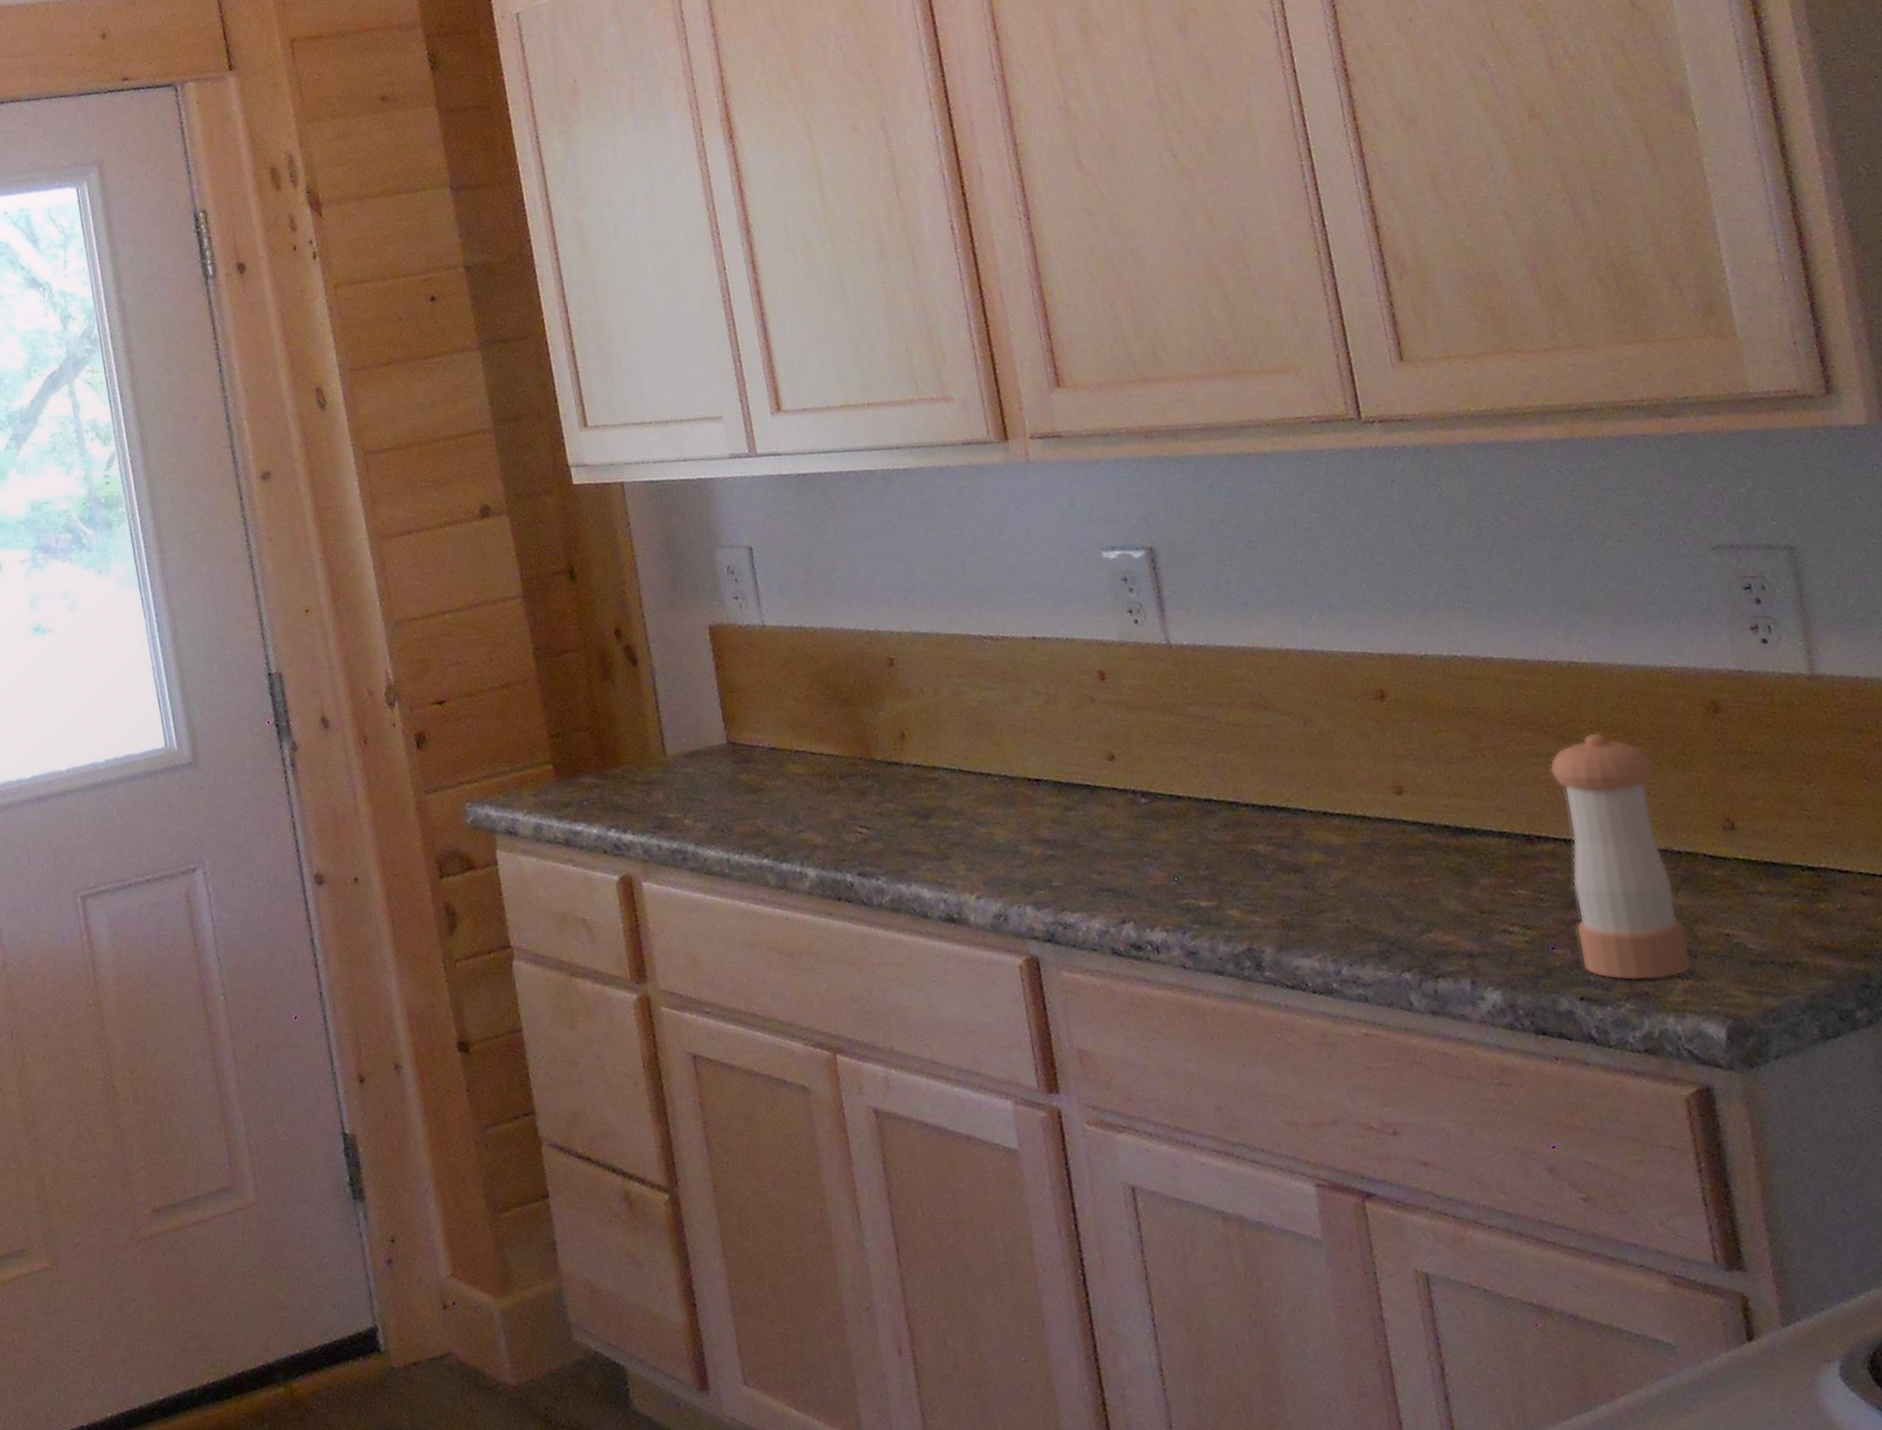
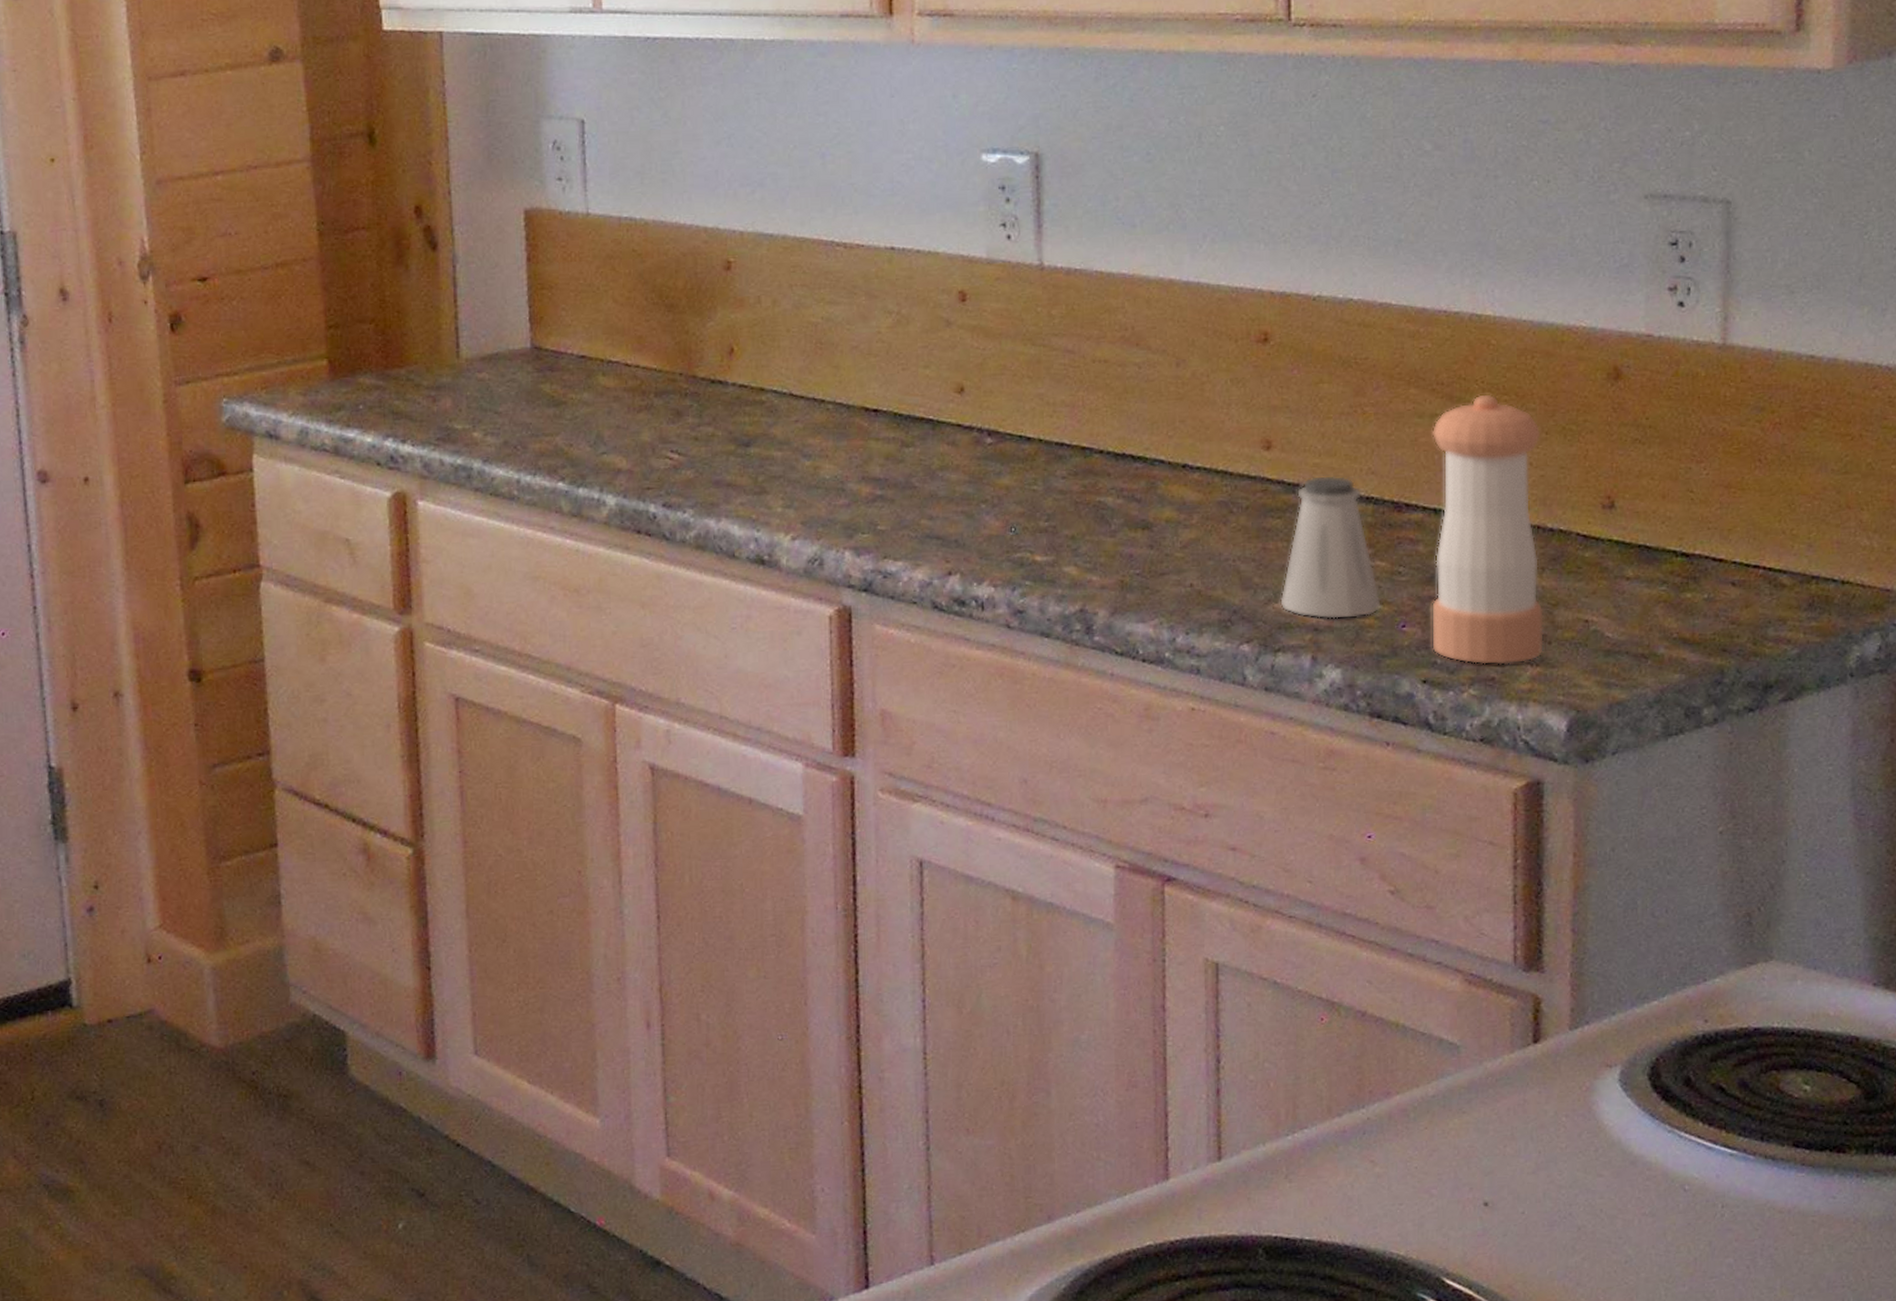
saltshaker: none [1432,814,1530,946] -> present [1280,475,1382,620]

